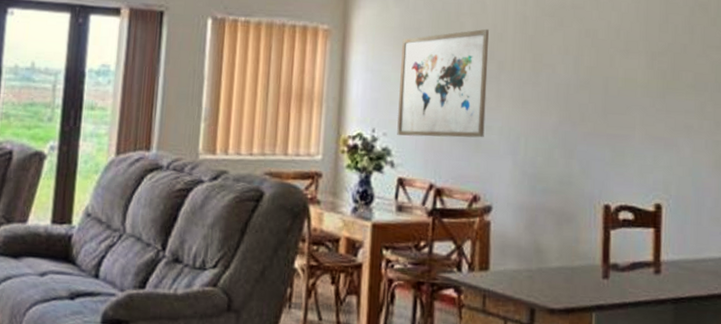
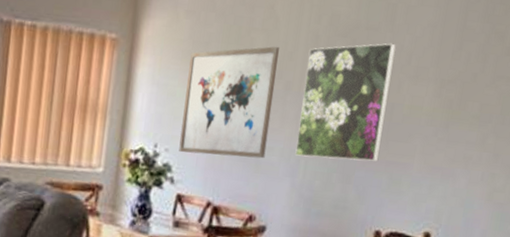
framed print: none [514,20,603,135] -> present [295,43,396,162]

